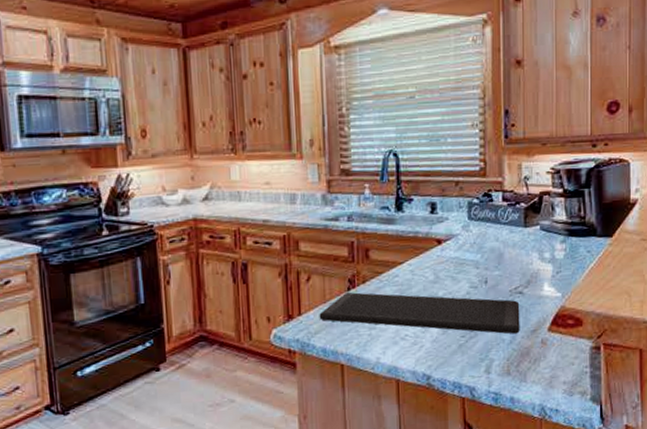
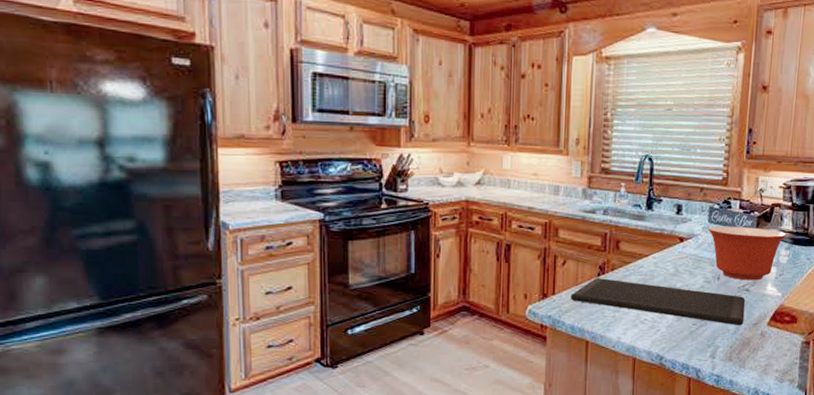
mixing bowl: none [468,221,561,282] -> present [707,226,787,281]

